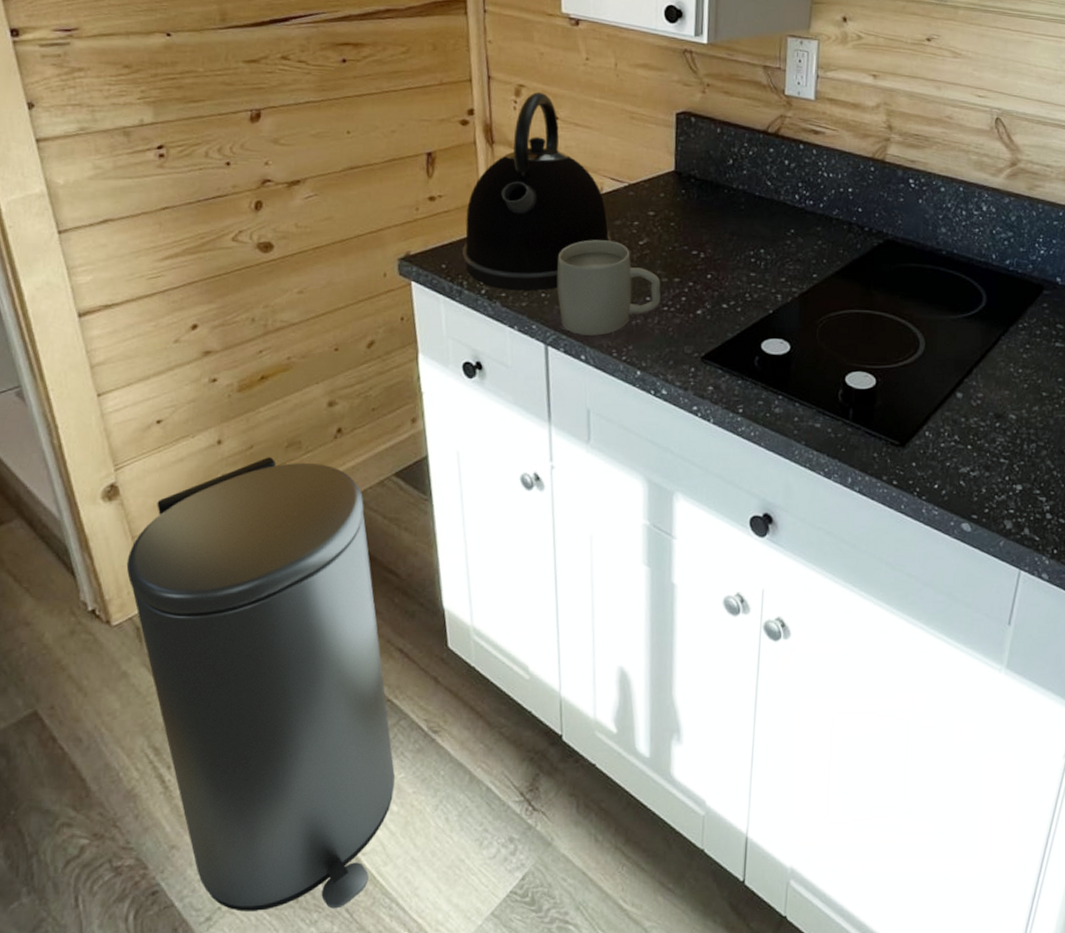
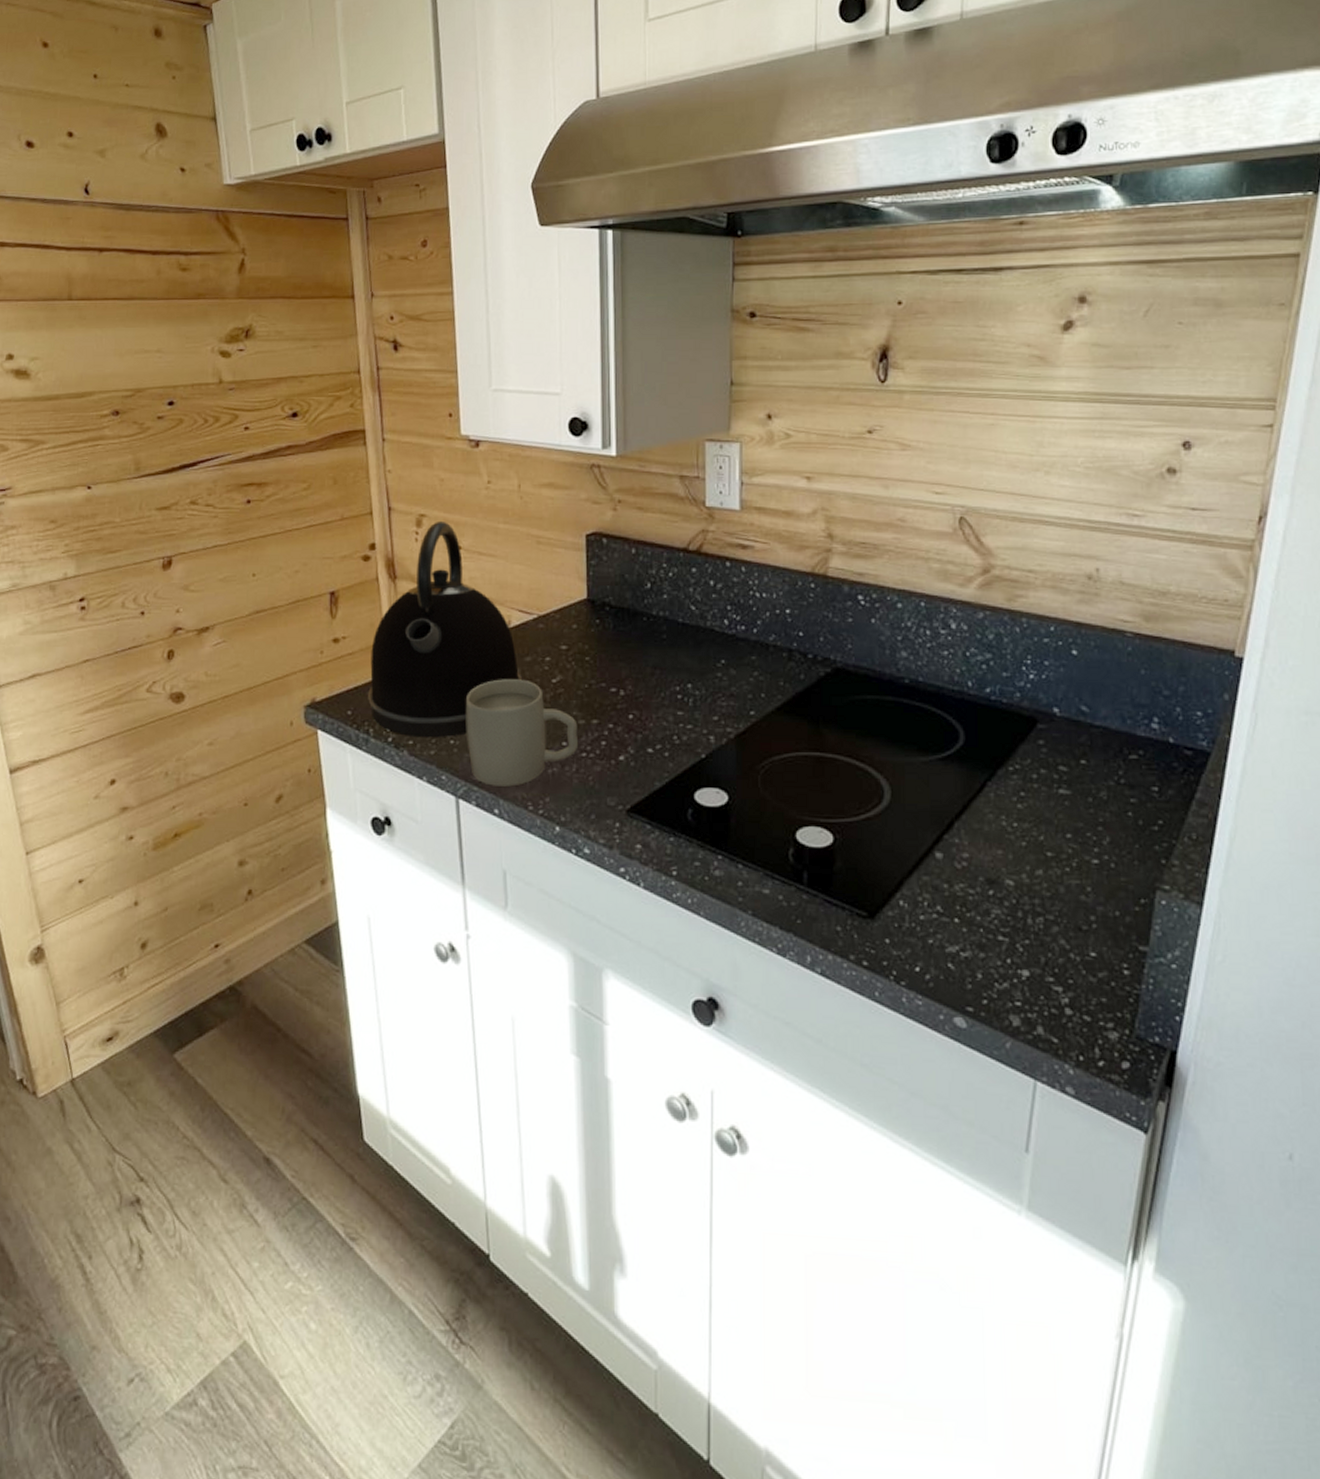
pedal bin: present [126,457,395,912] -> none [51,920,312,1439]

